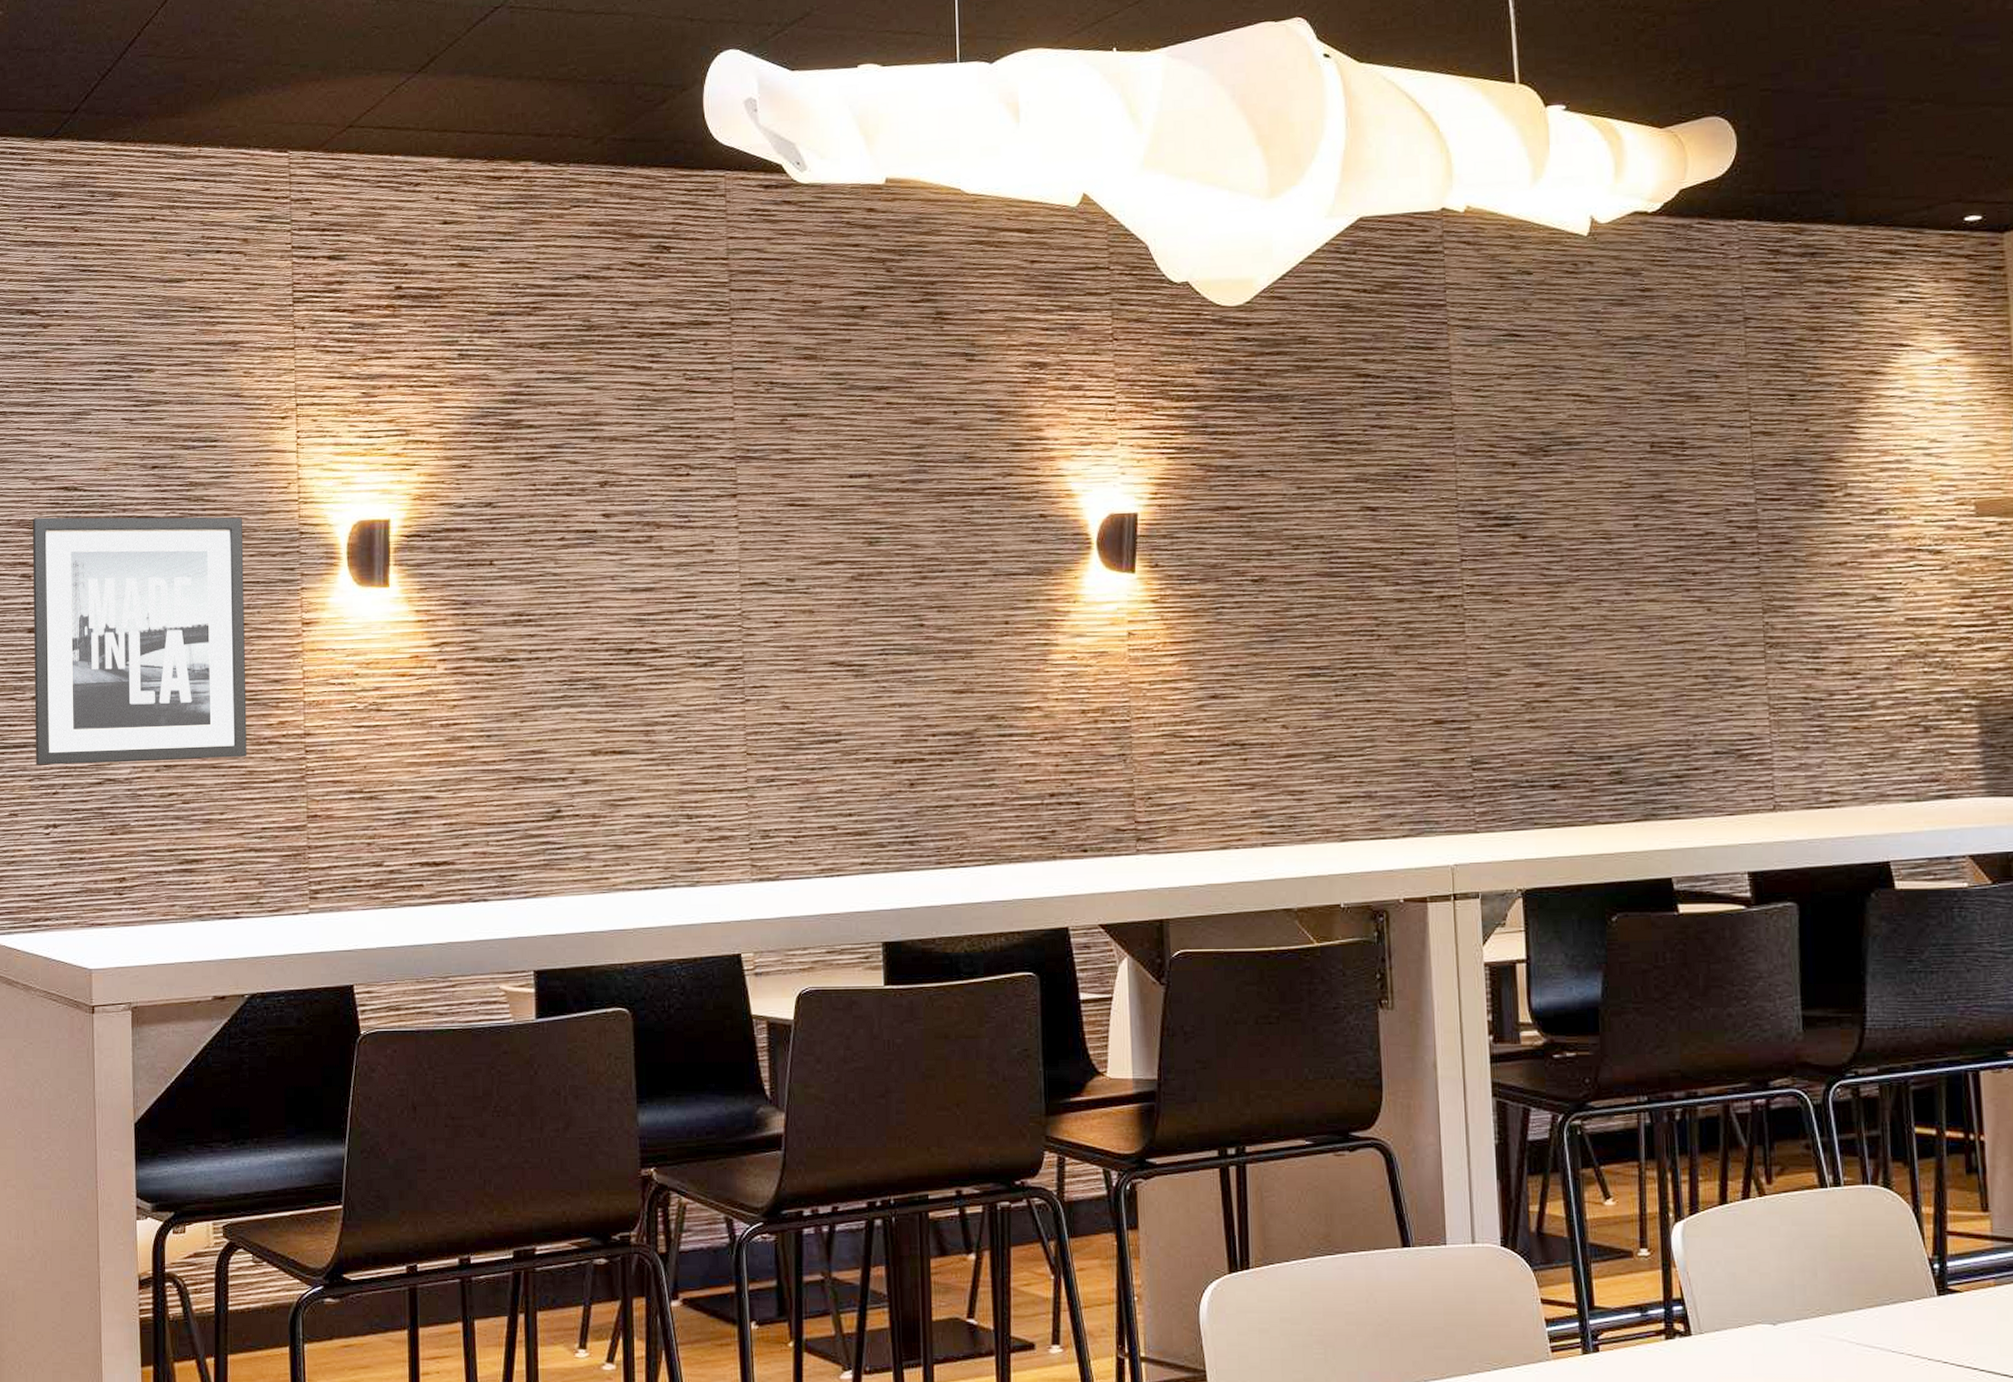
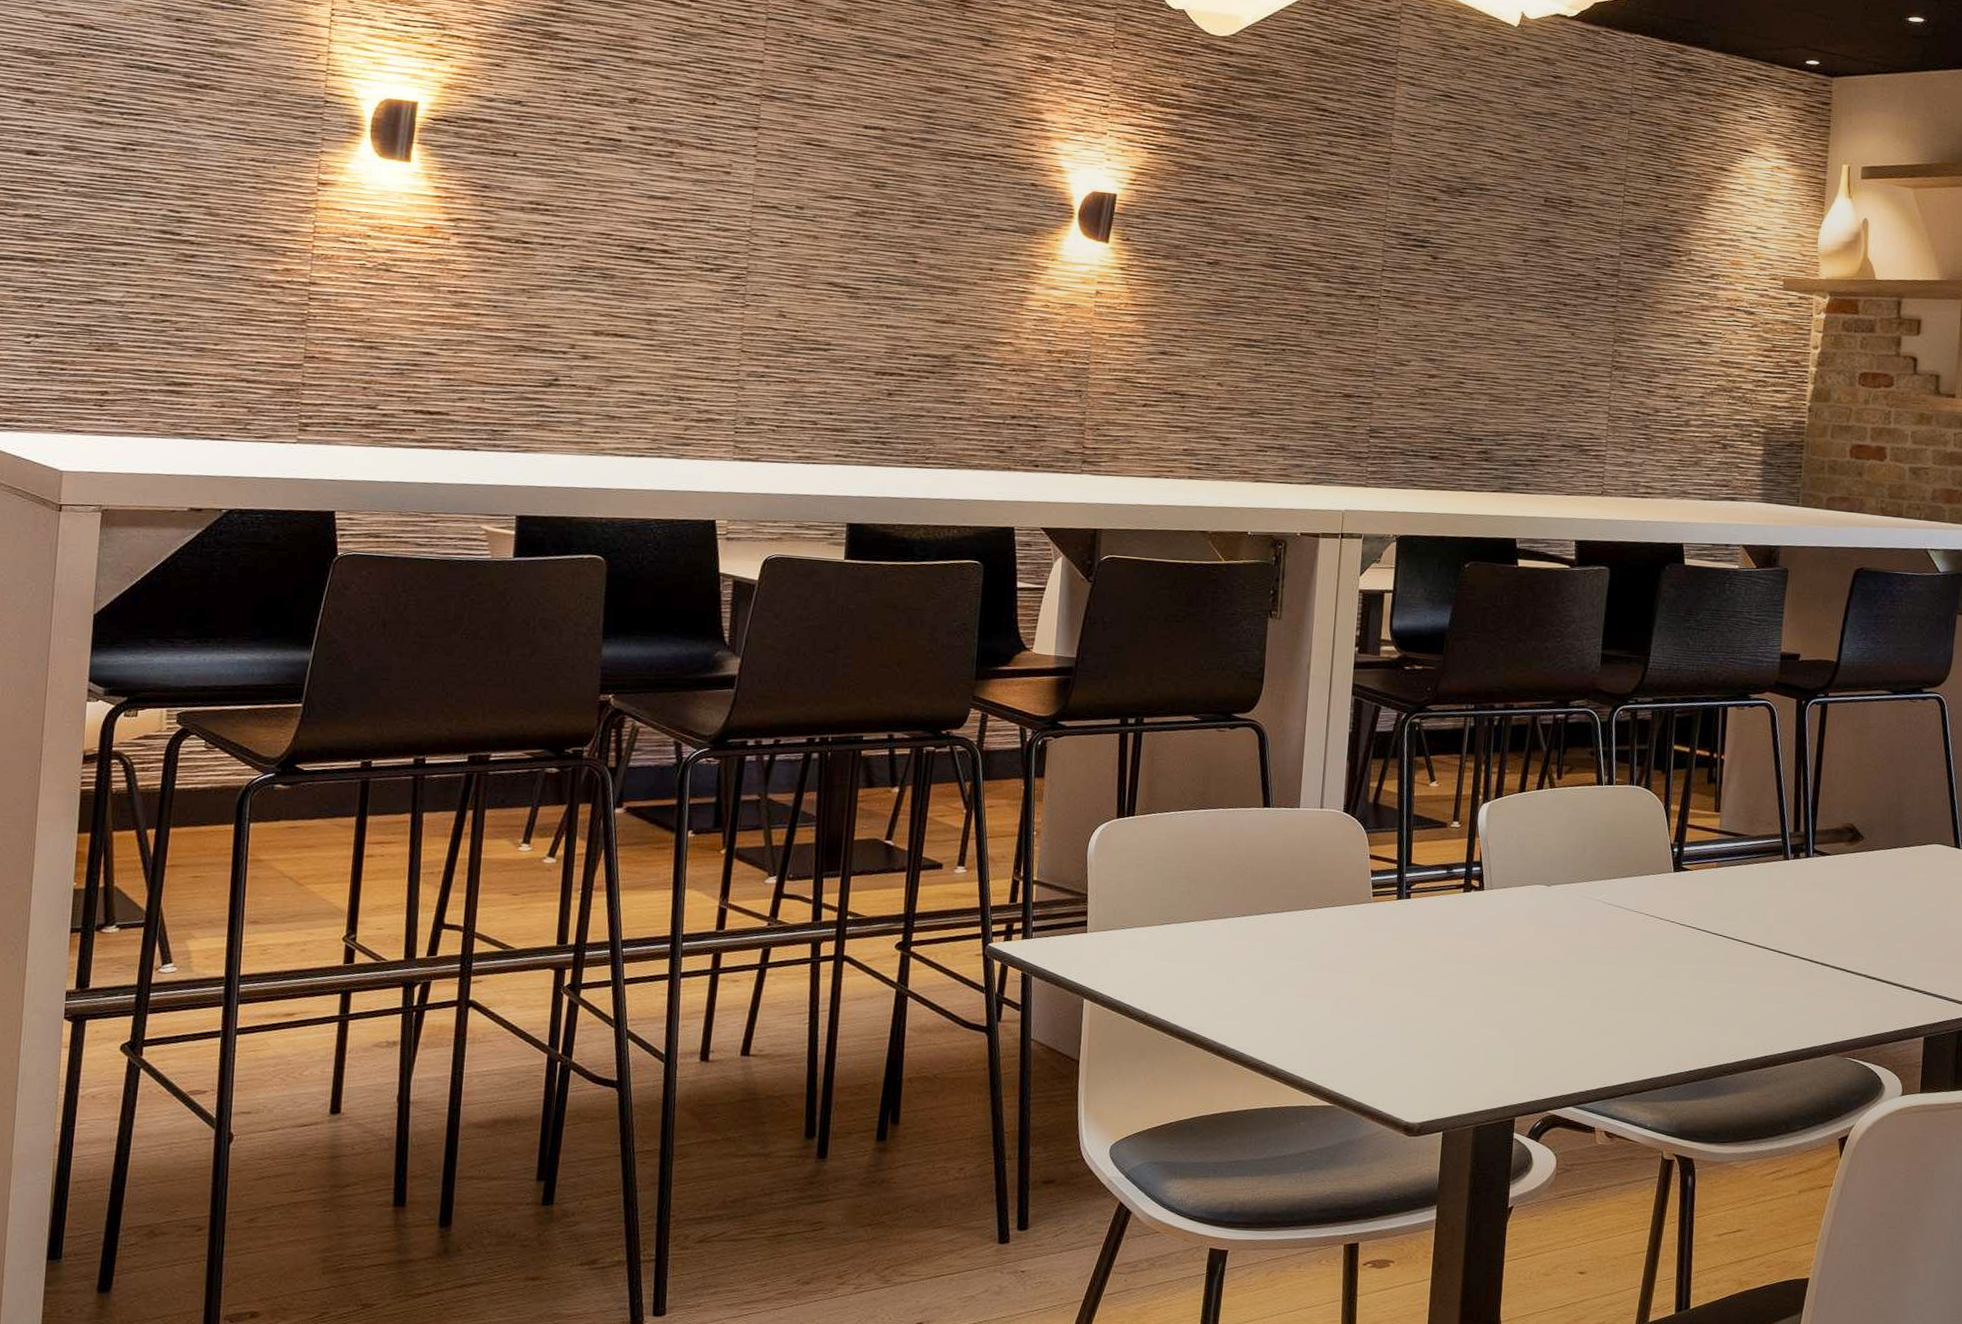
wall art: present [32,516,247,766] -> none [22,48,266,296]

